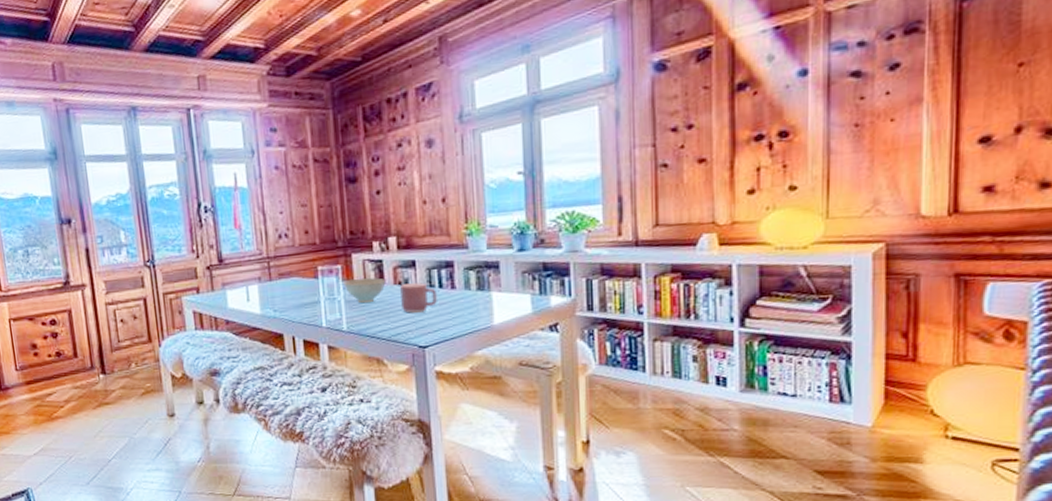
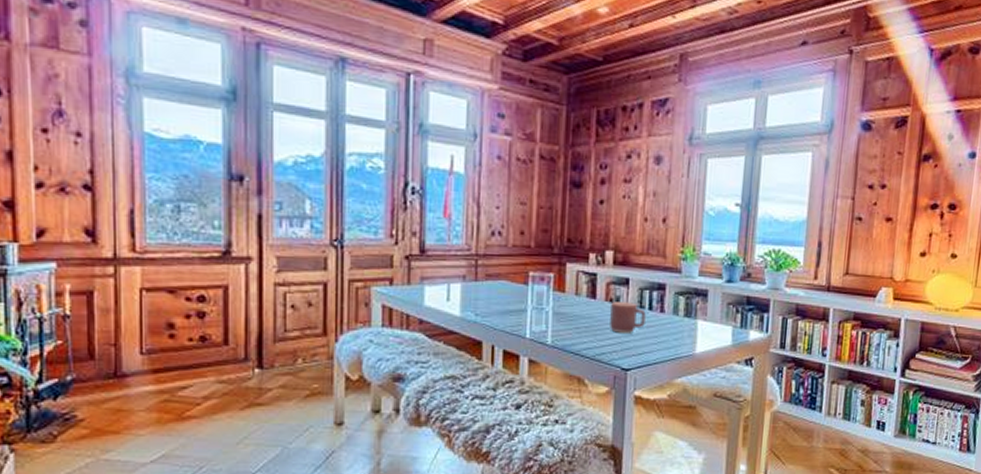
bowl: present [343,277,386,304] -> none [554,290,598,318]

